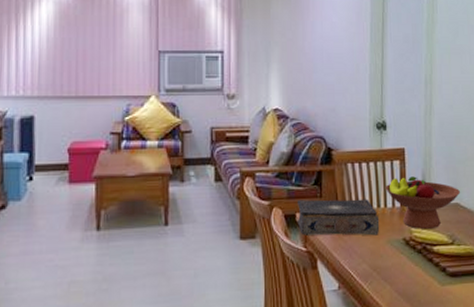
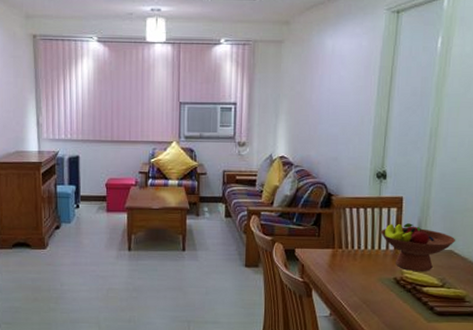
book: present [297,199,380,236] -> none [296,238,373,273]

